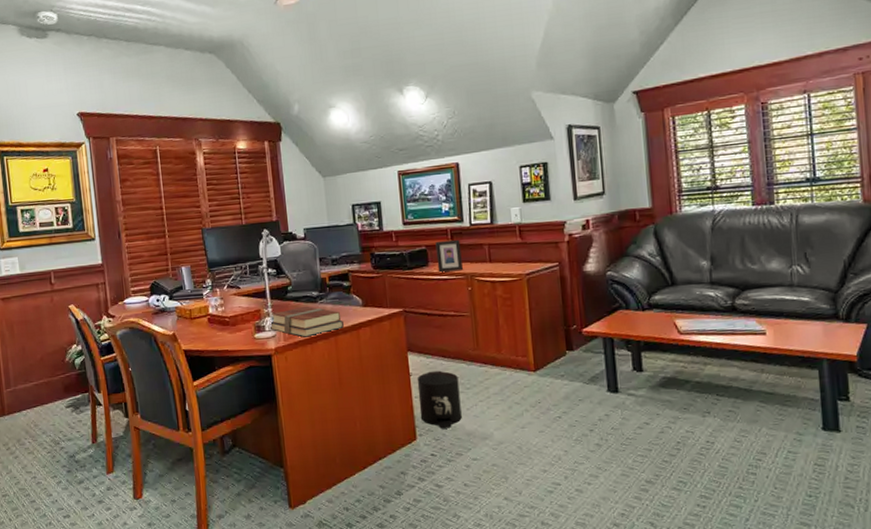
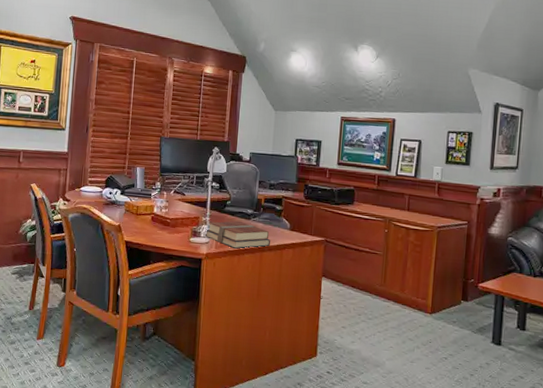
trash bin: present [417,370,462,429] -> none [323,297,363,351]
picture frame: present [435,240,463,273] -> none [361,185,385,214]

